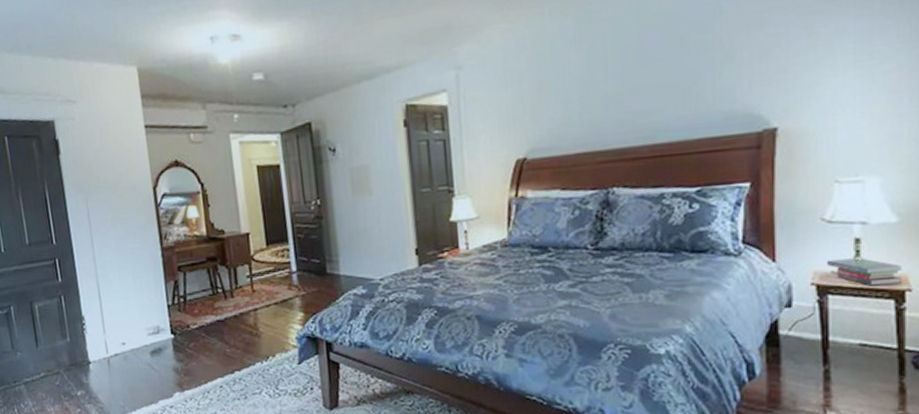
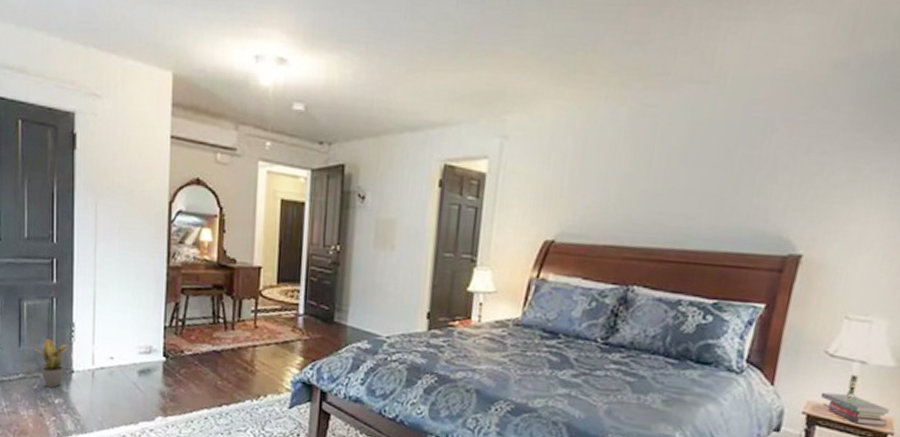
potted plant: none [50,335,82,381] -> present [34,338,68,388]

